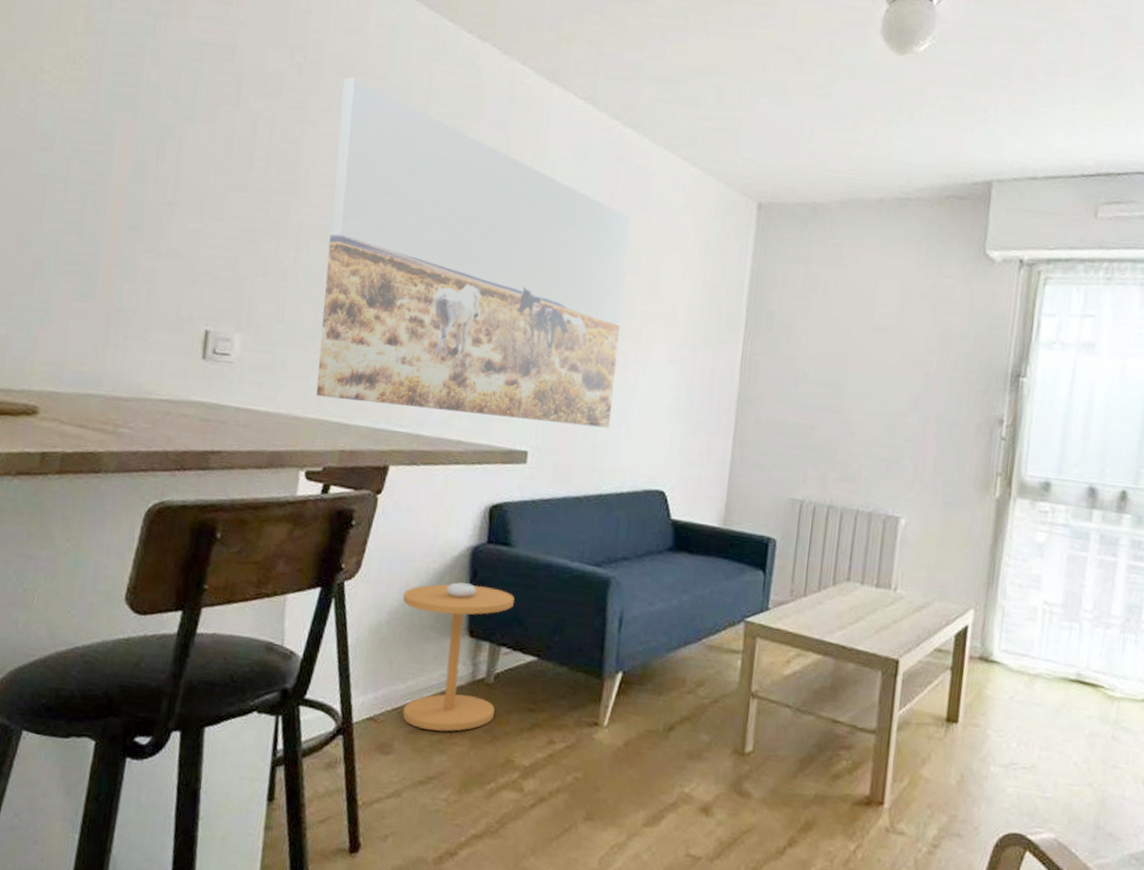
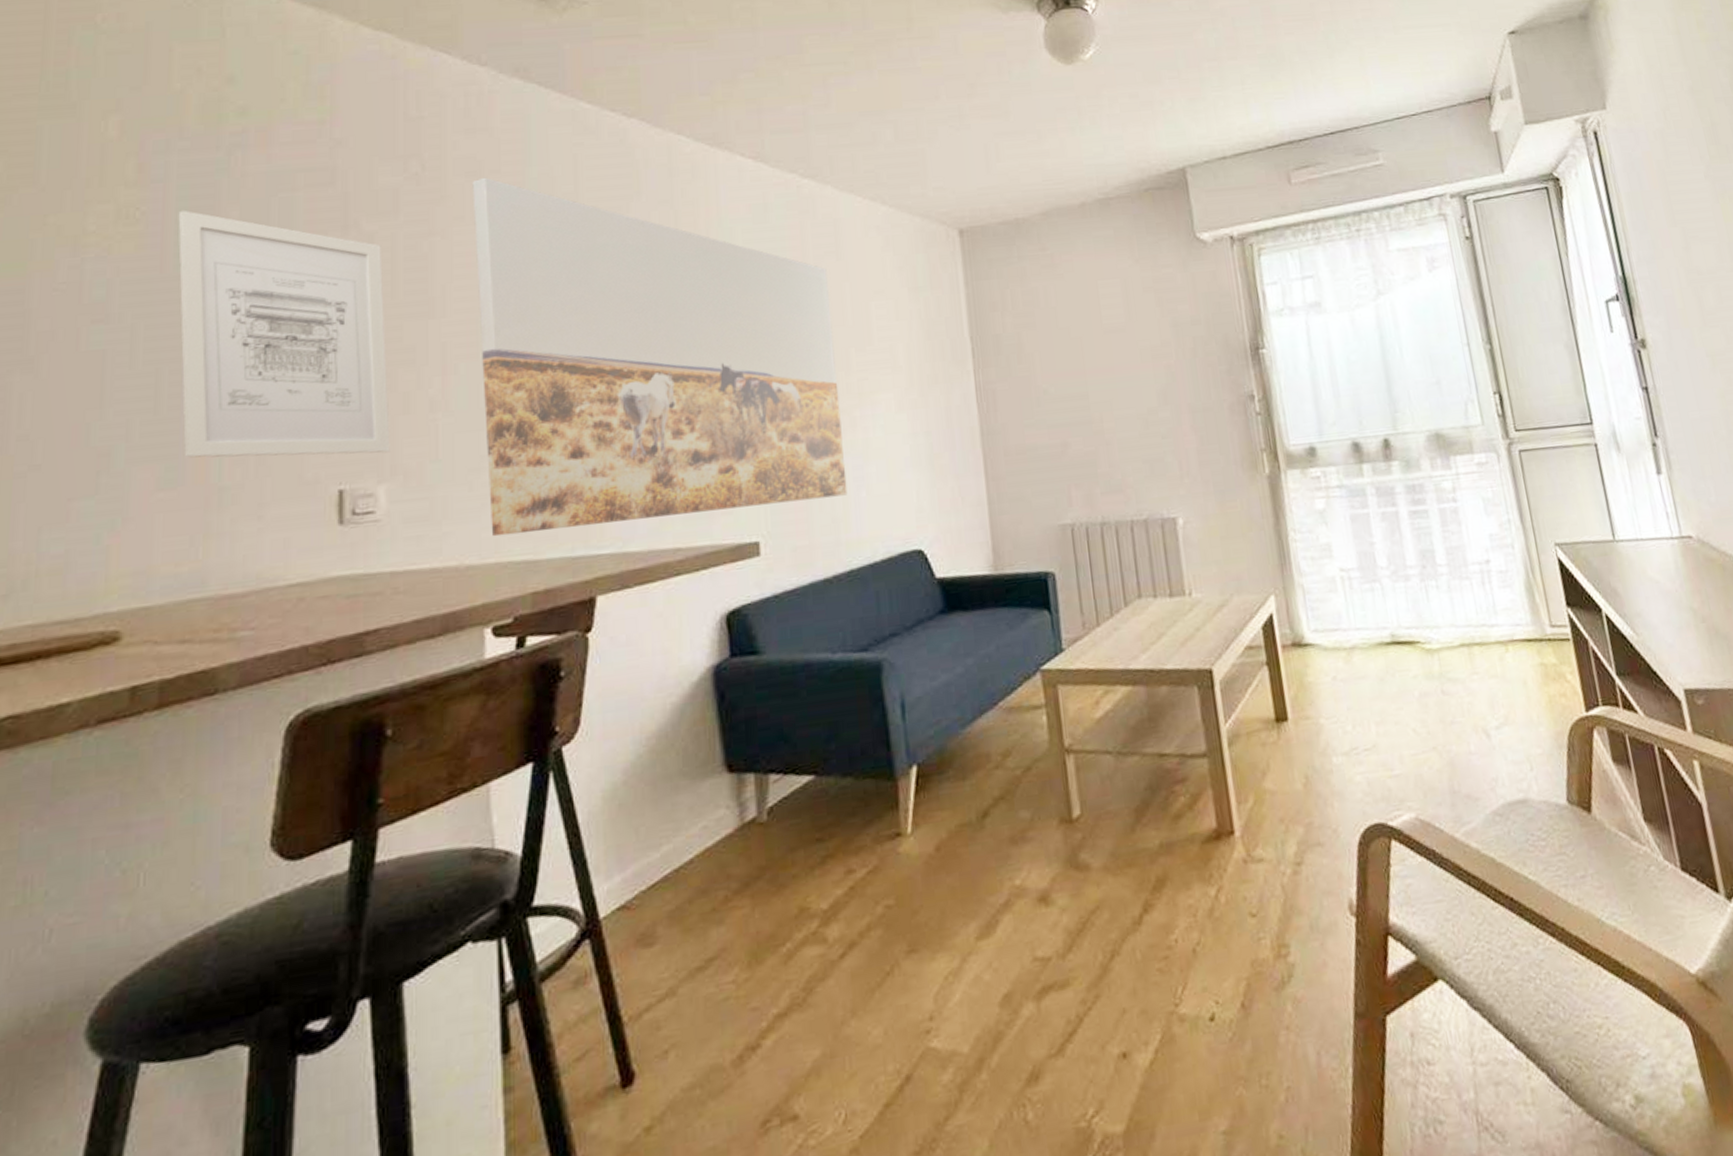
wall art: none [96,65,263,307] -> present [178,211,390,458]
side table: present [402,582,515,732] -> none [639,707,775,902]

